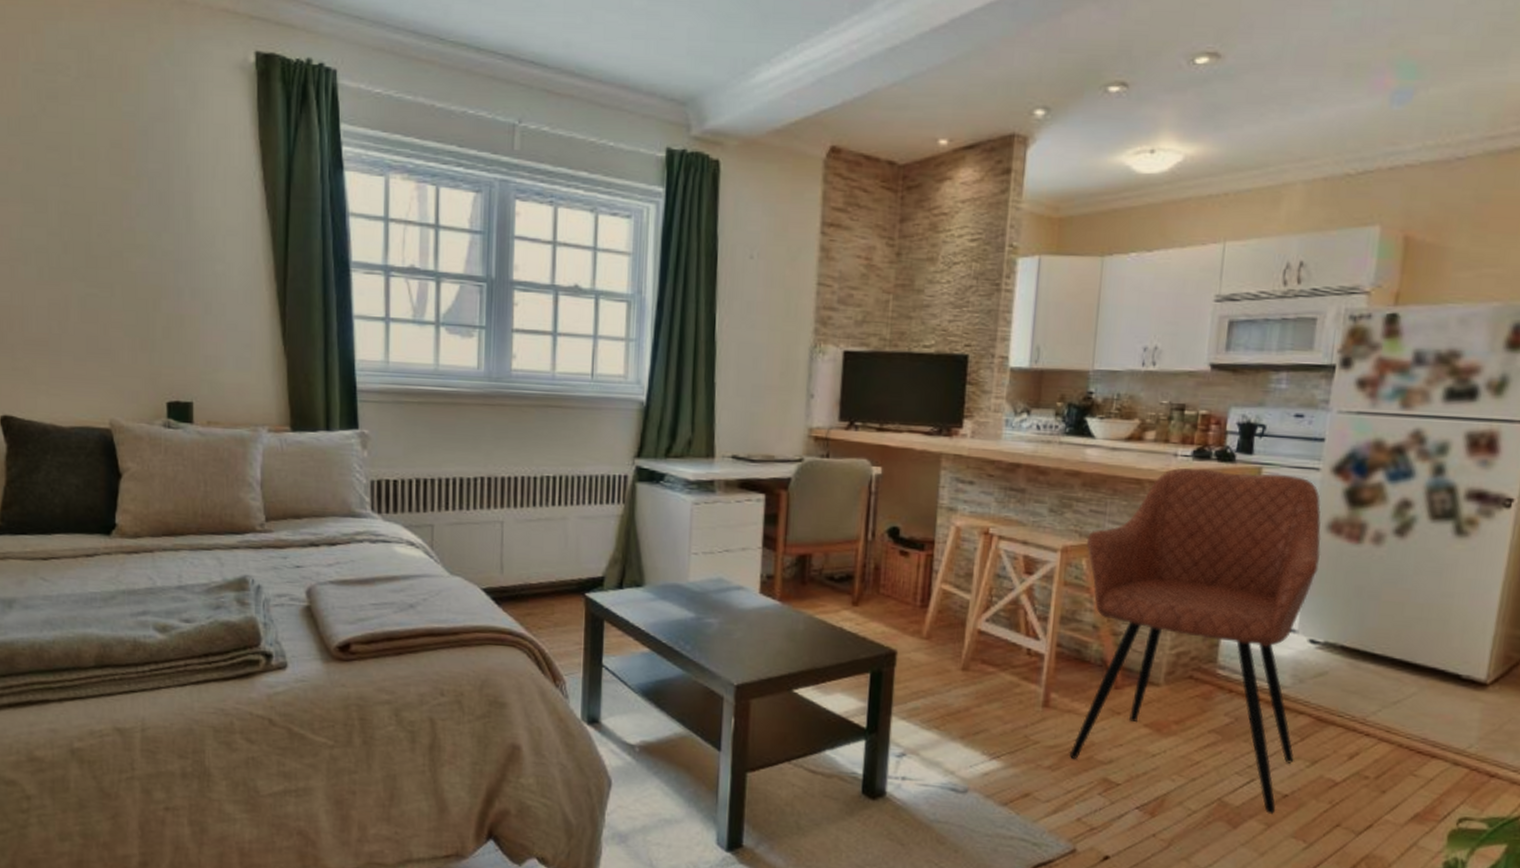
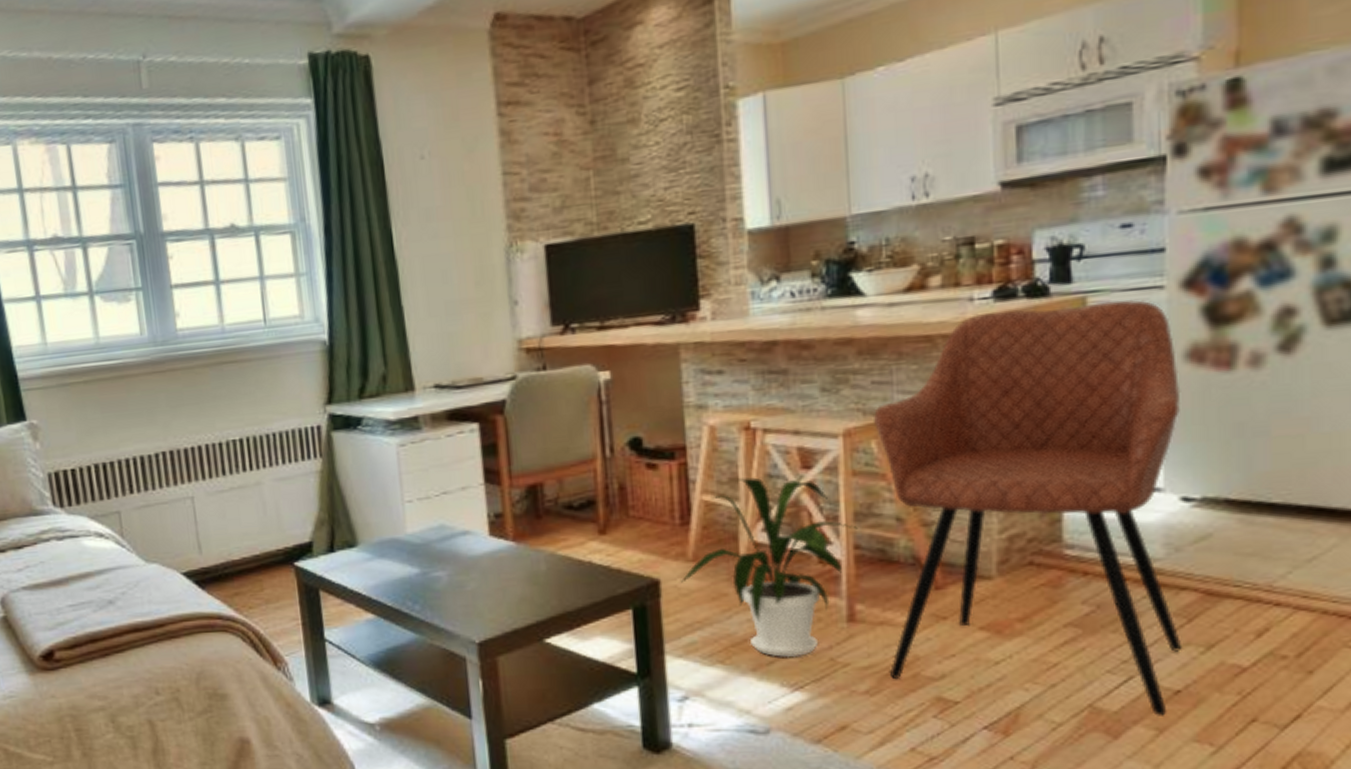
house plant: none [913,574,1062,731] -> present [679,477,858,658]

